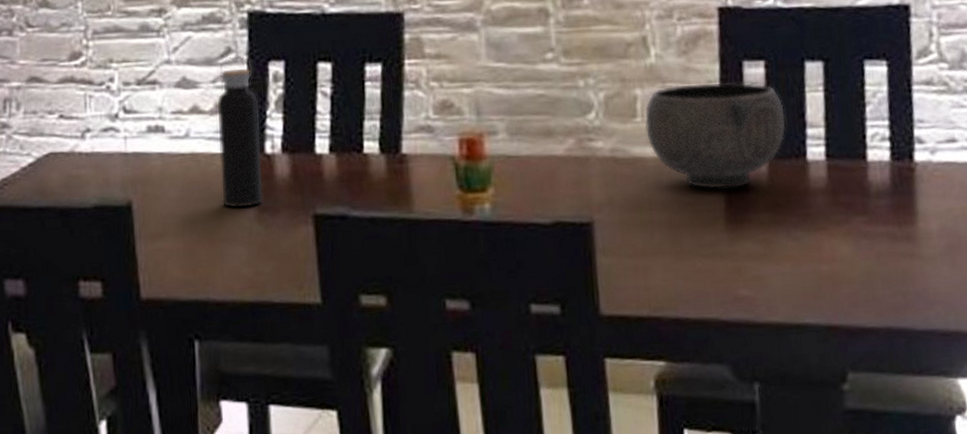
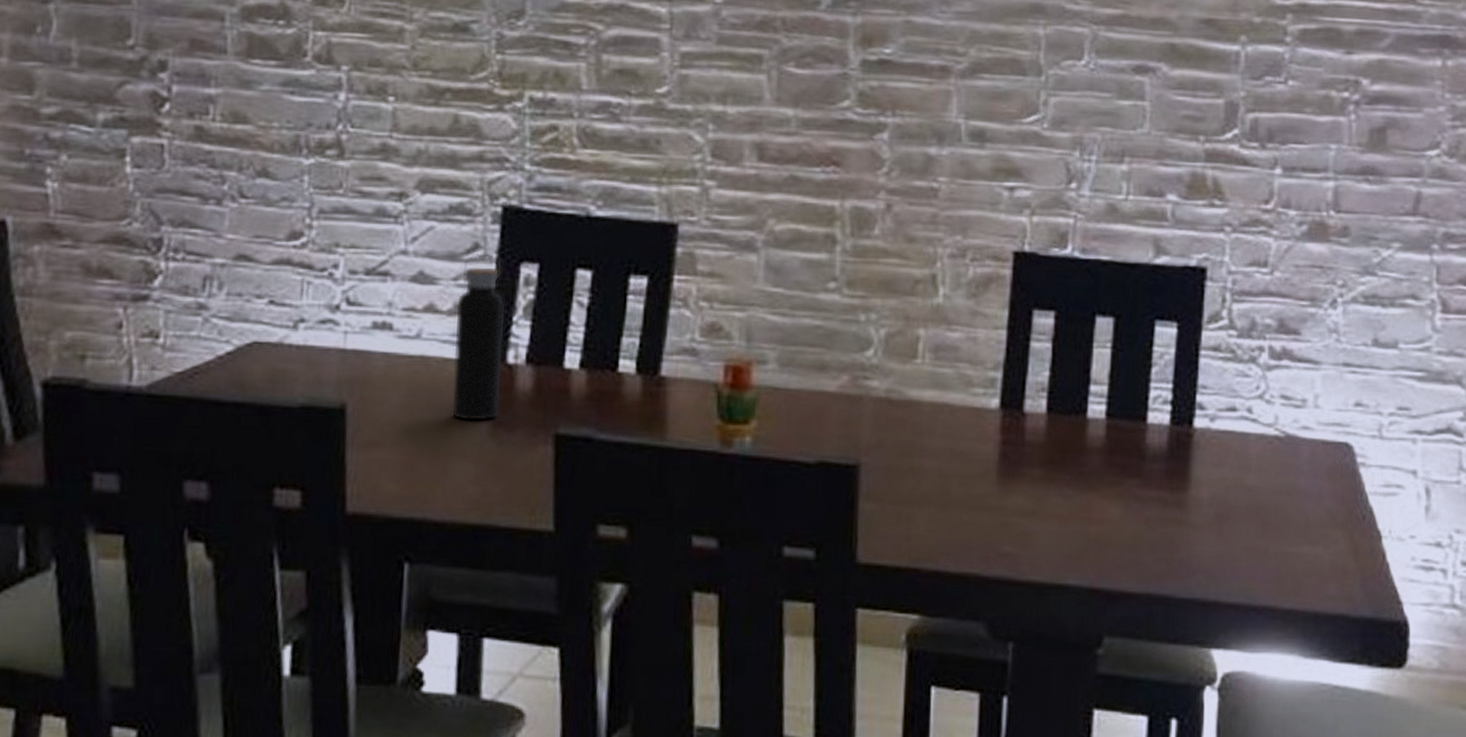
bowl: present [644,82,786,189] -> none [925,328,1070,440]

